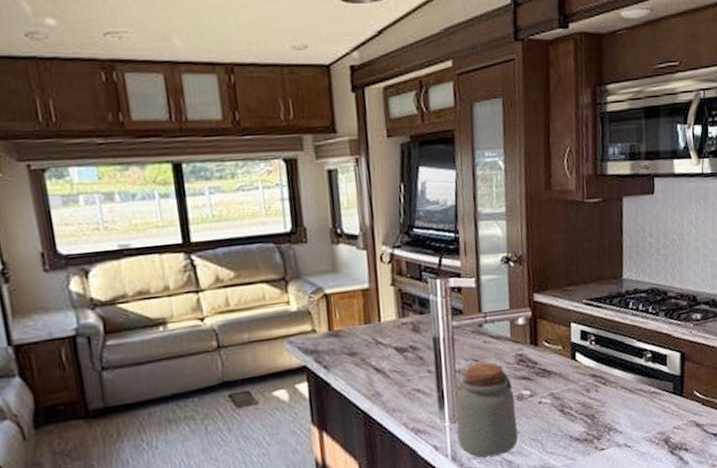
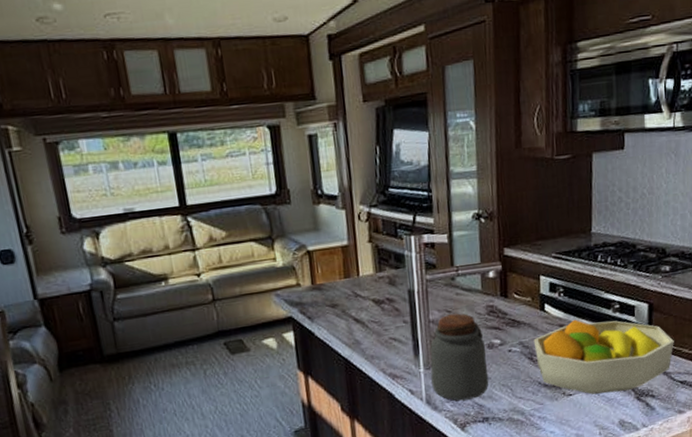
fruit bowl: none [564,369,707,449] -> present [533,319,674,395]

